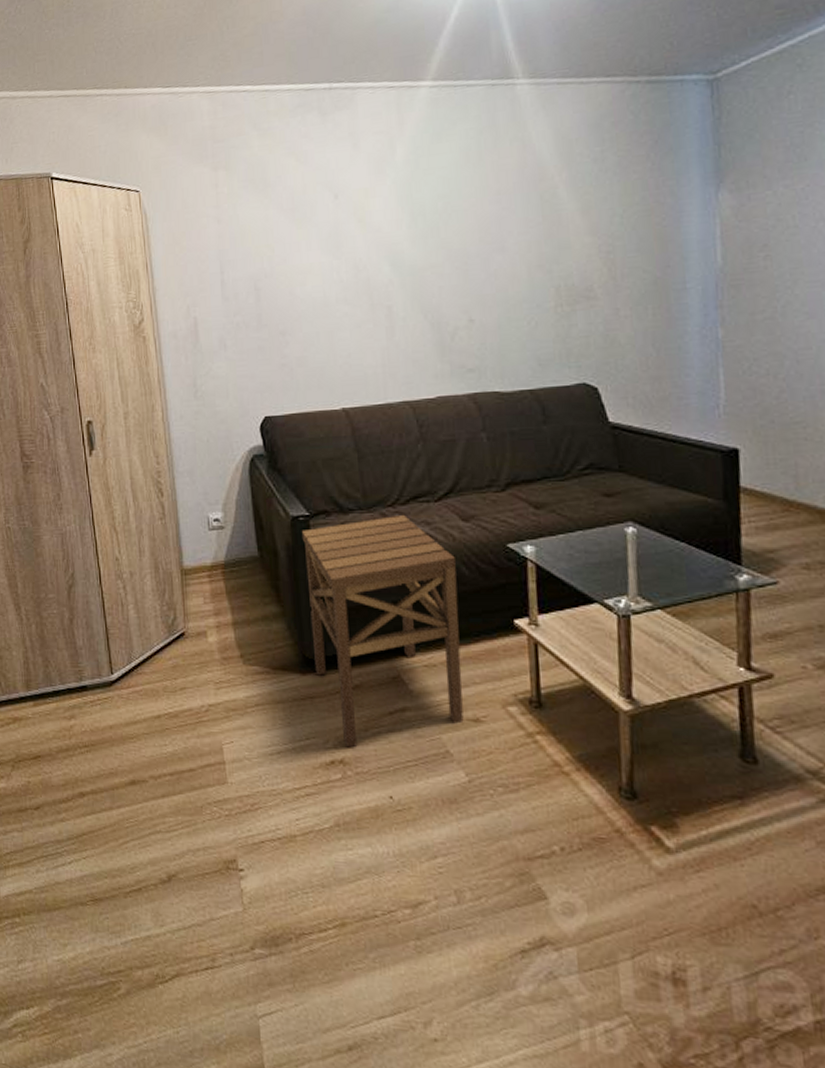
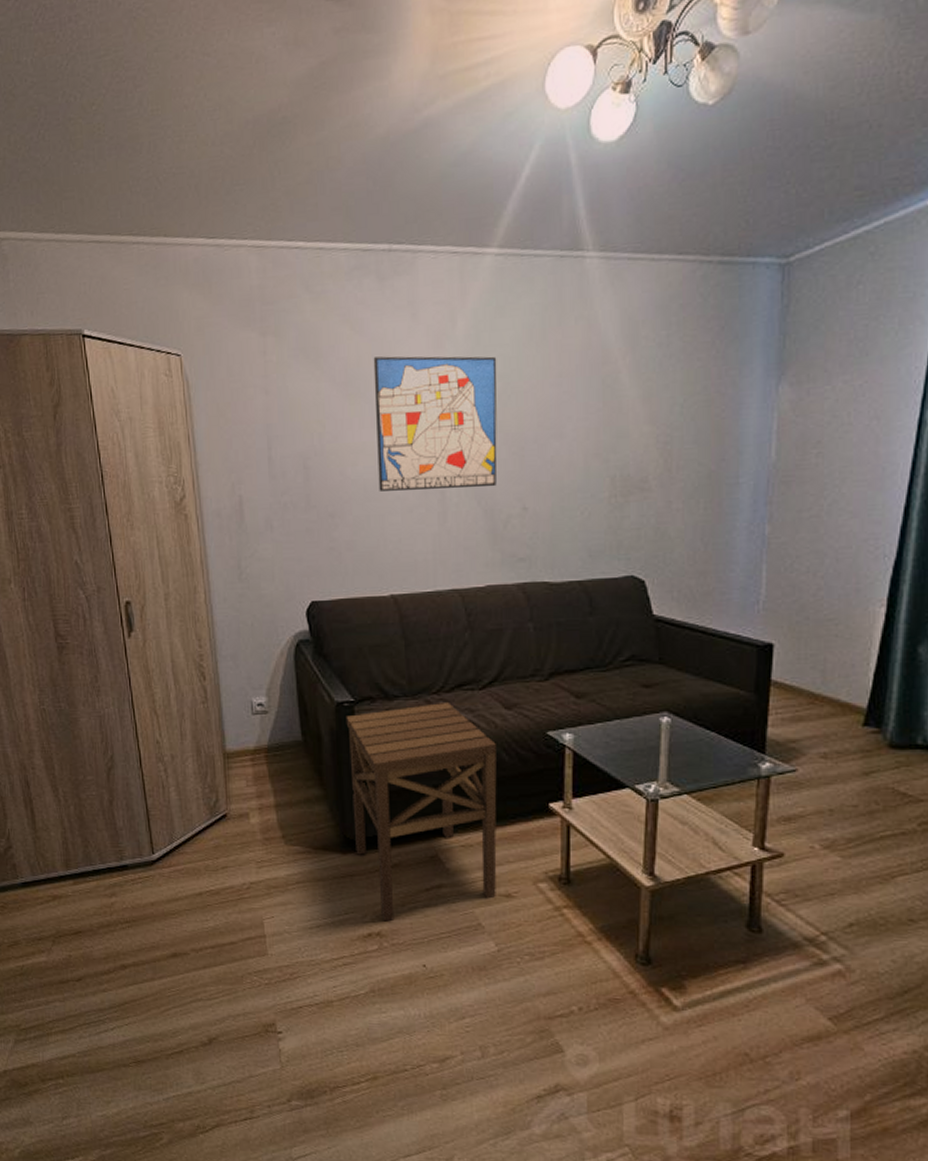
wall art: none [318,178,442,309] -> present [373,356,497,491]

